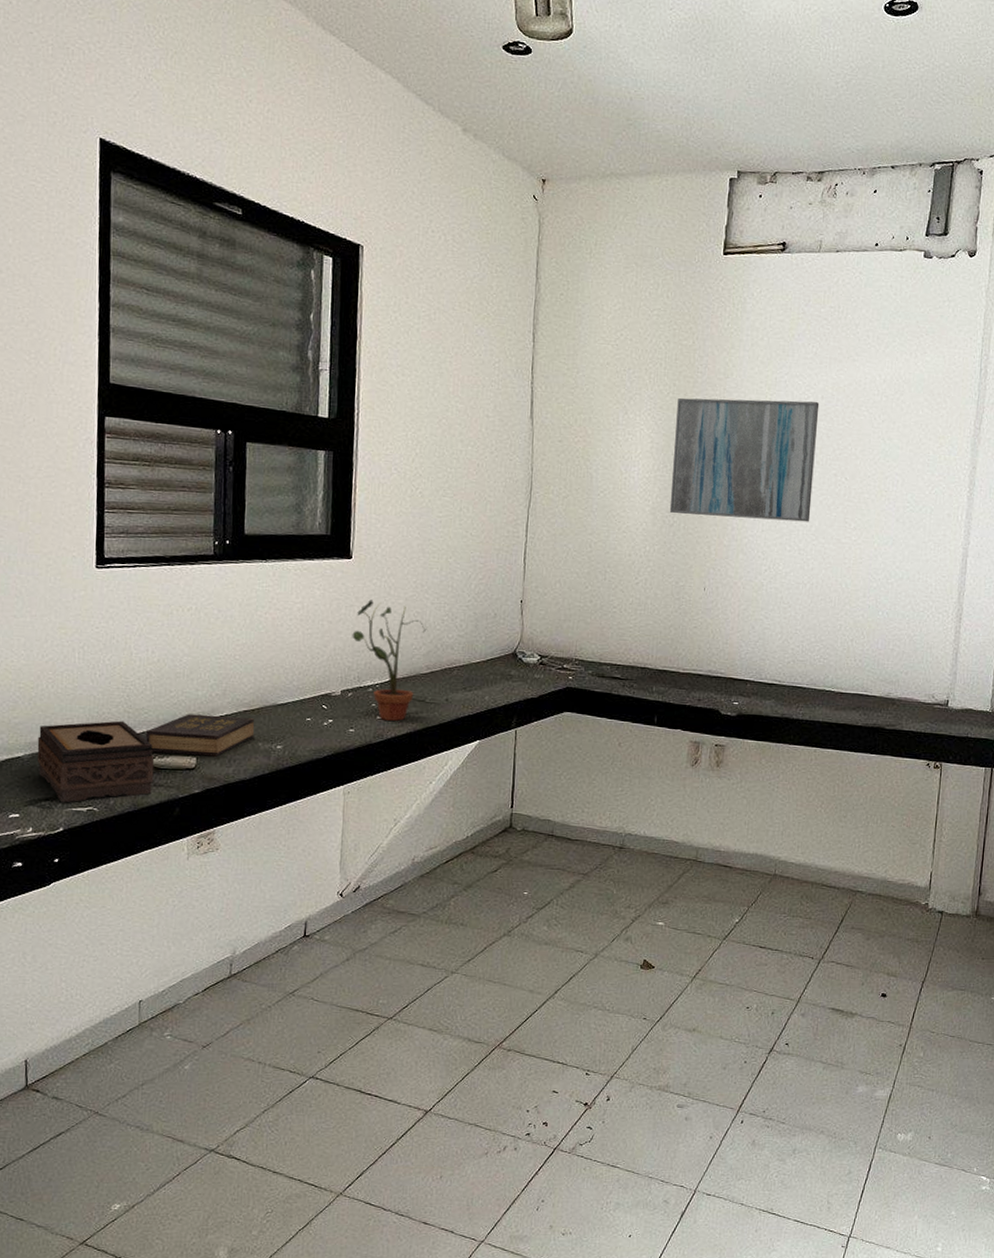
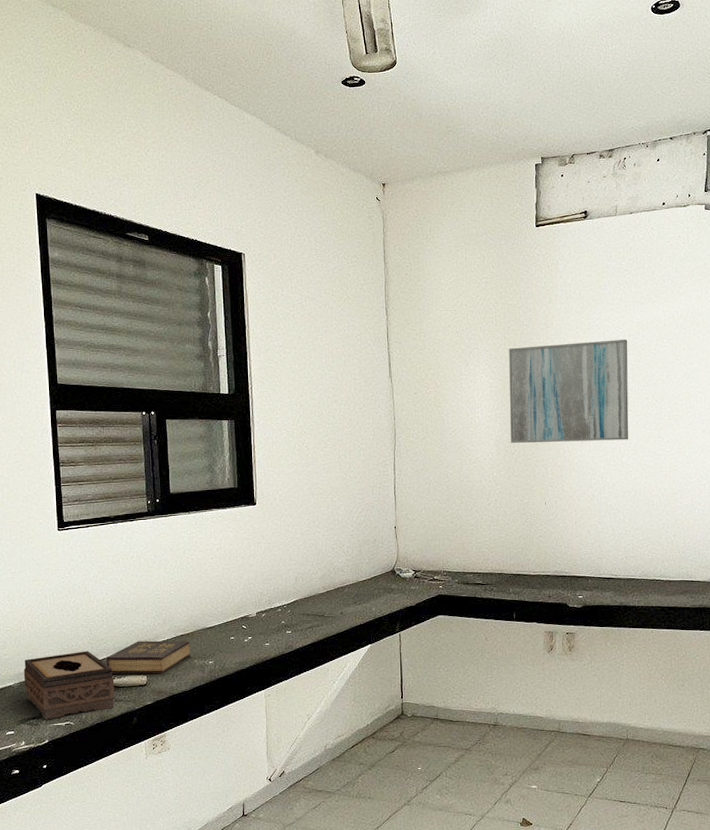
potted plant: present [352,600,429,721] -> none [261,537,322,634]

